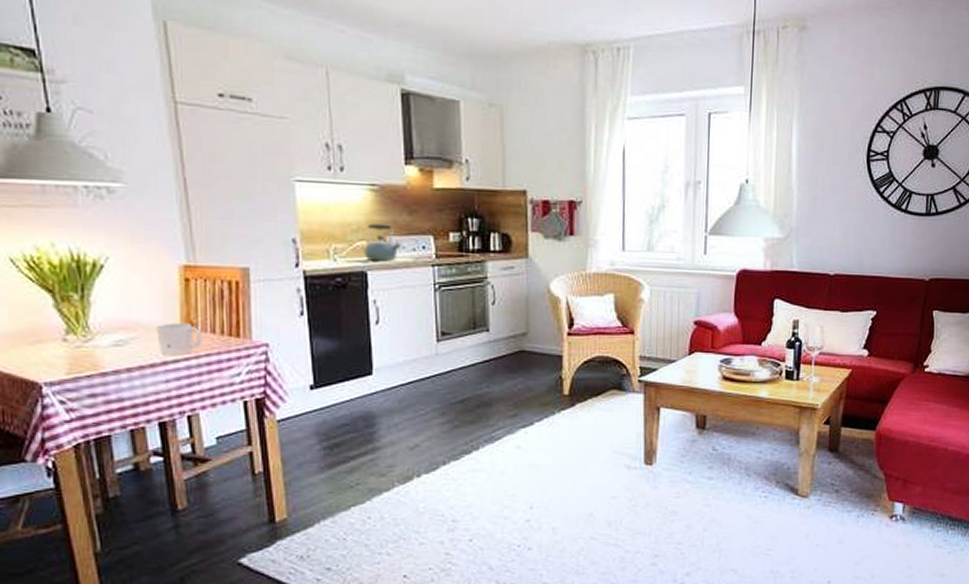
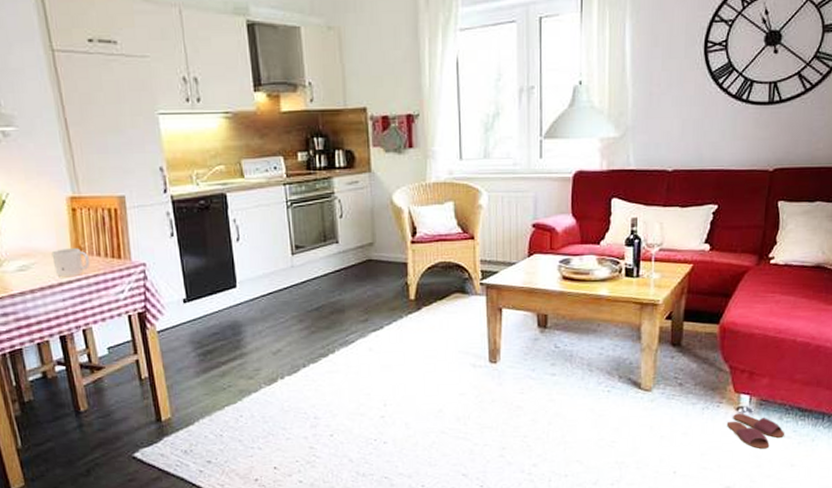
kettle: present [363,223,402,262] -> none [222,148,256,183]
slippers: none [880,521,935,559] -> present [726,413,784,449]

